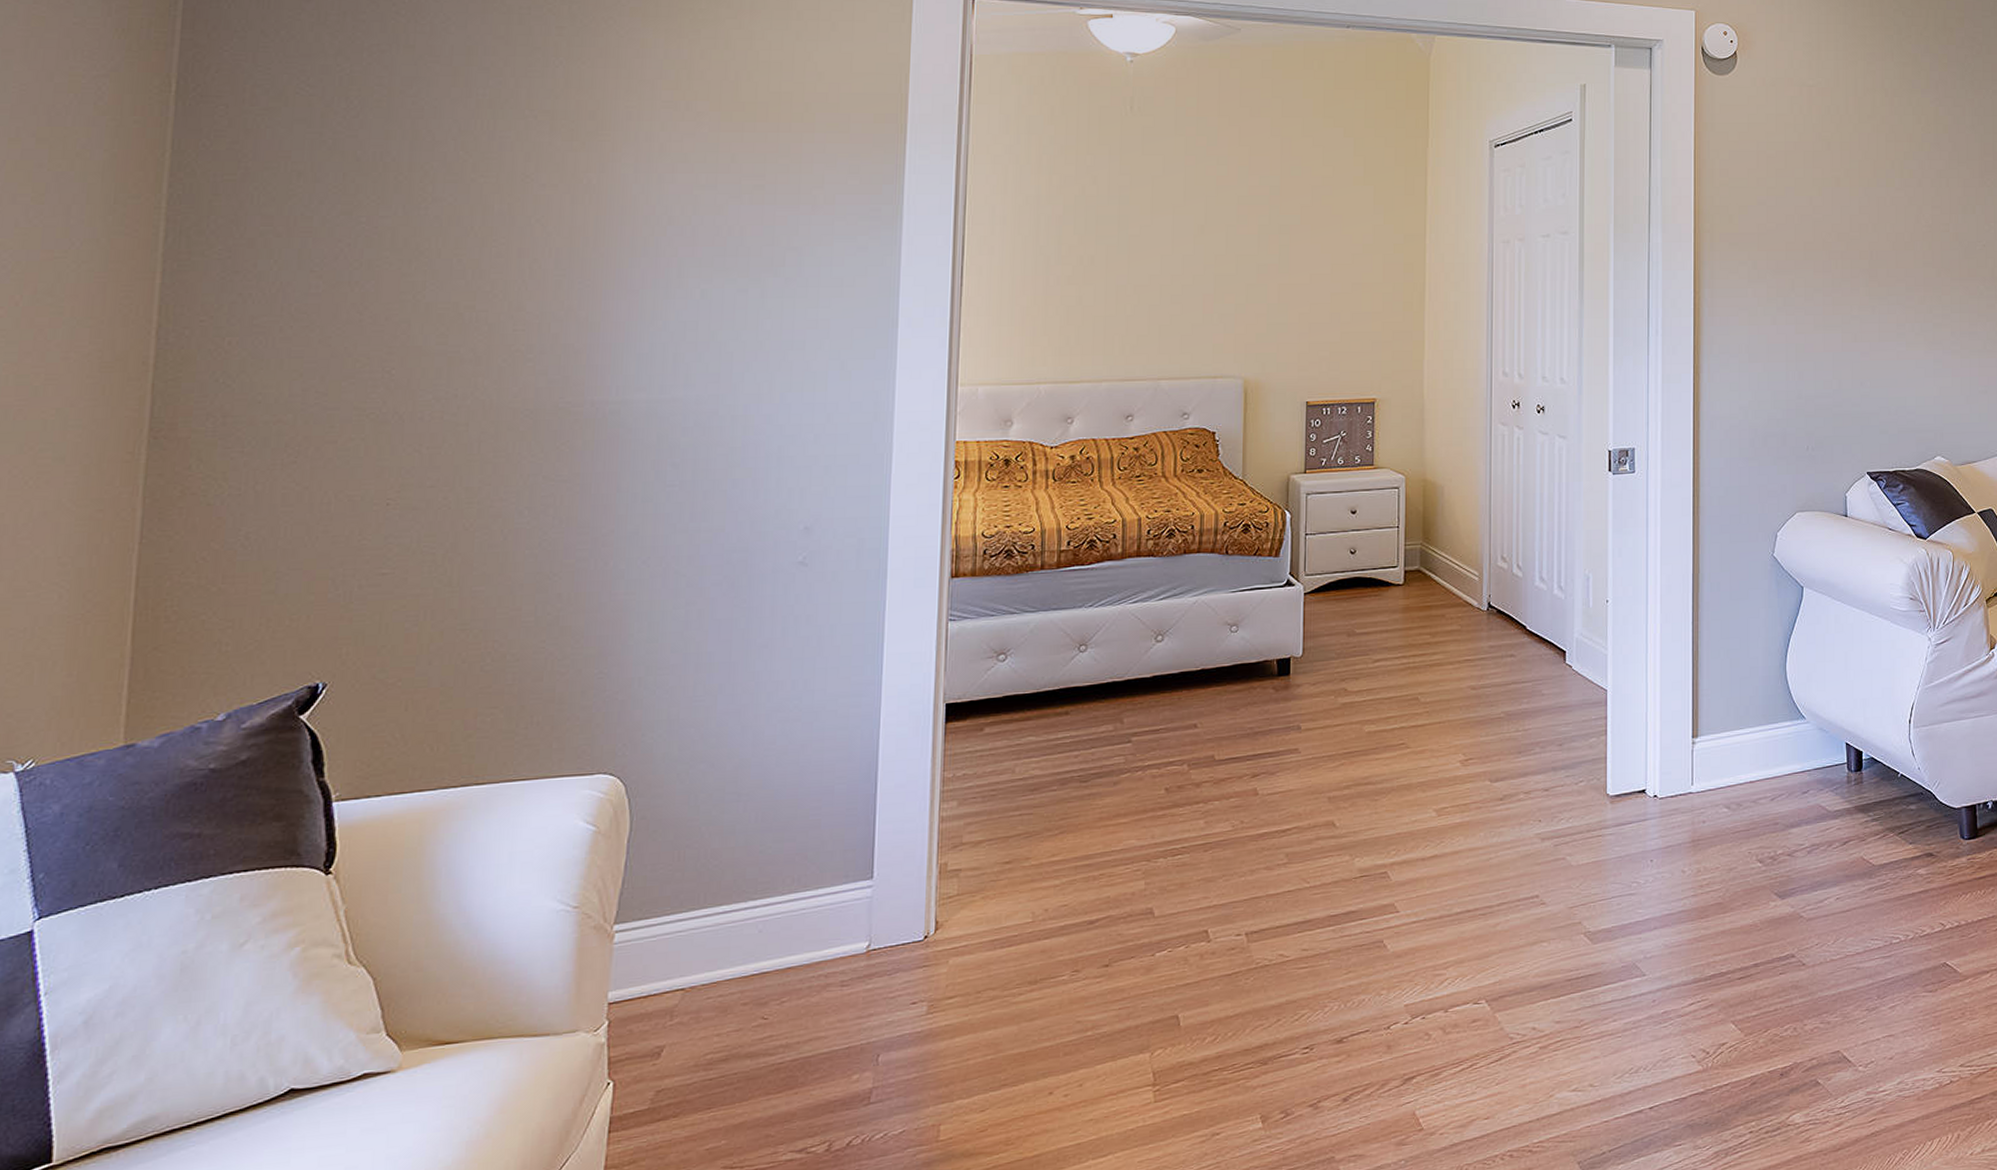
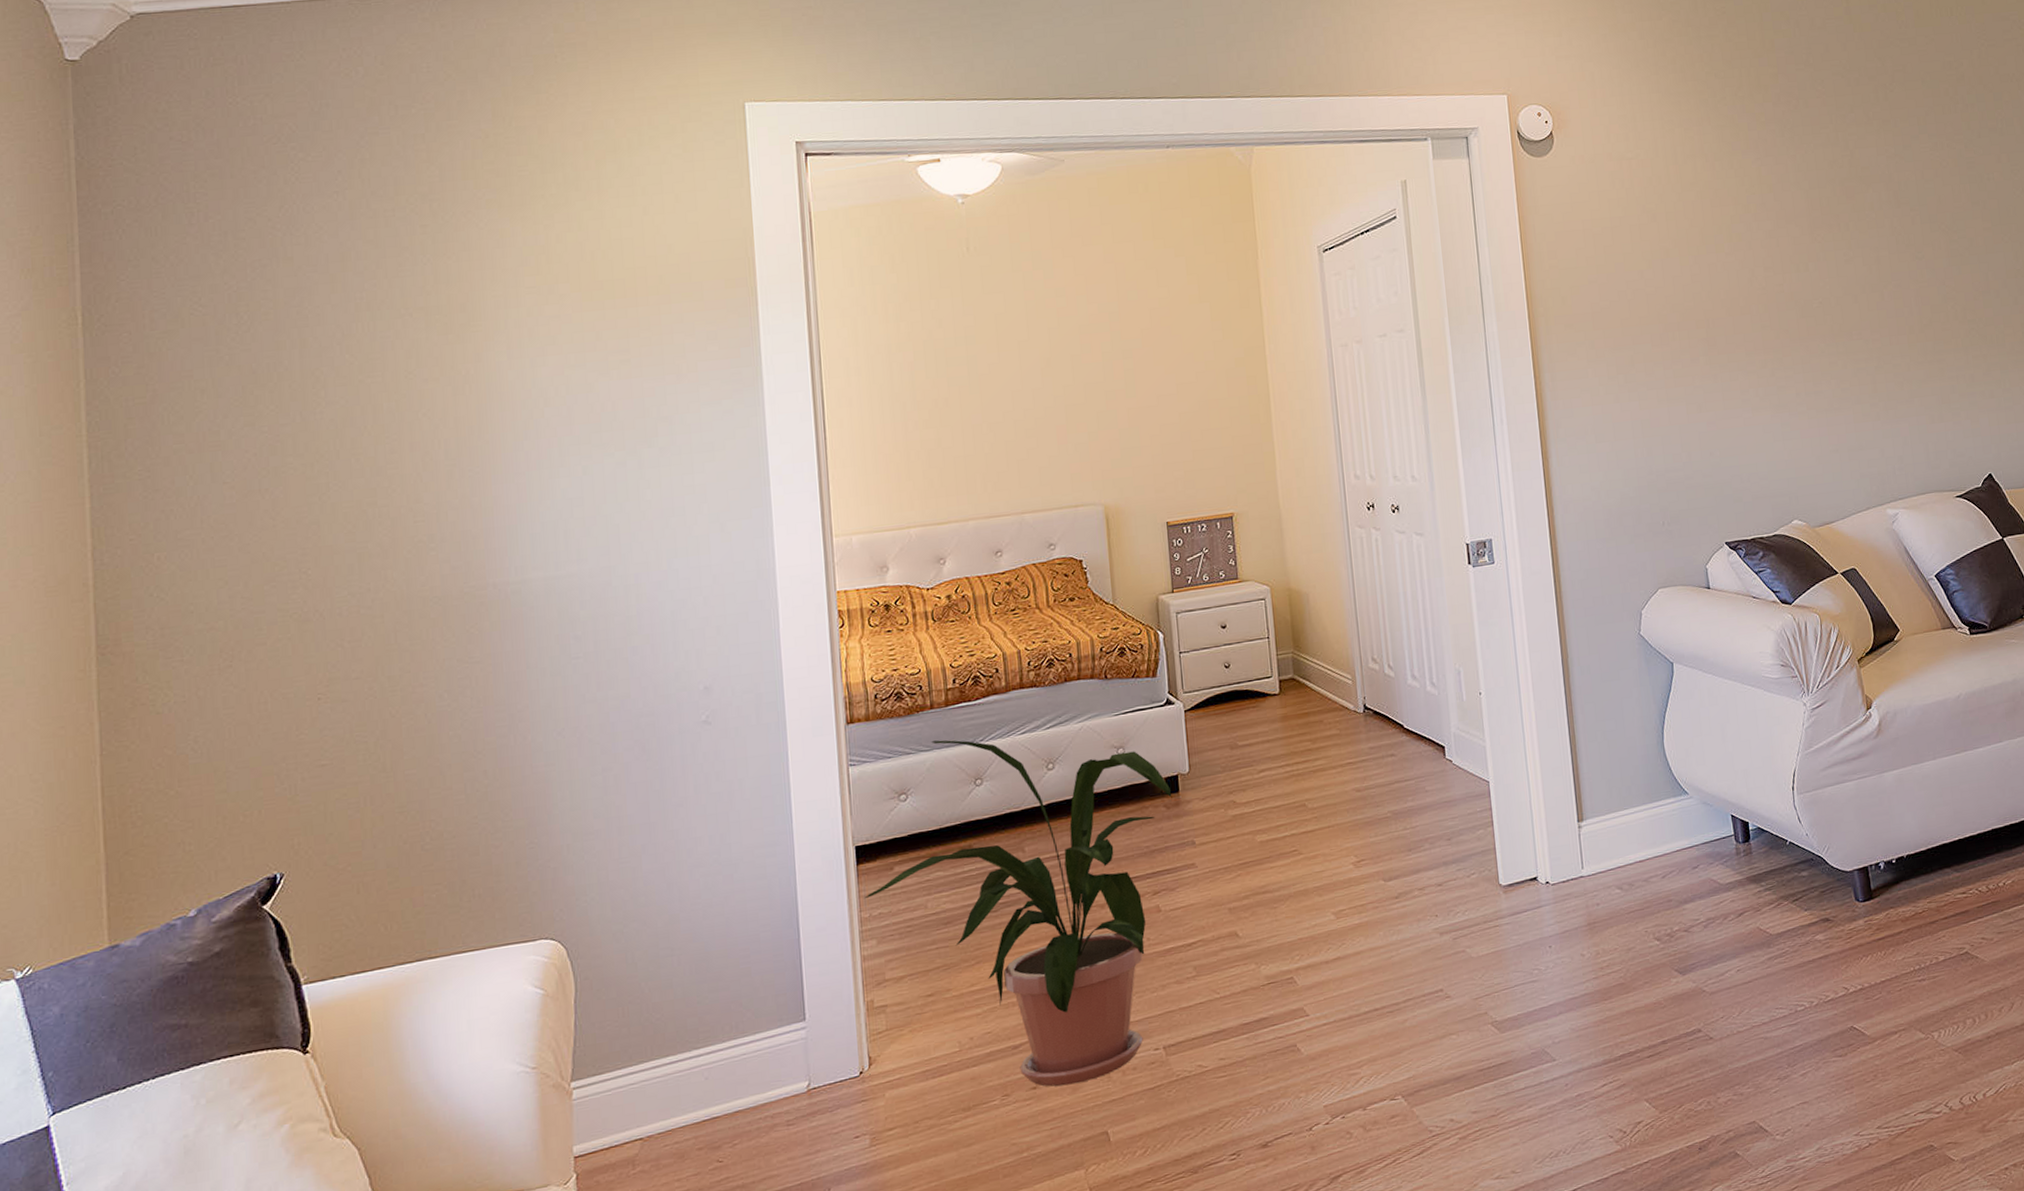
house plant: none [948,602,1282,966] -> present [863,740,1172,1087]

